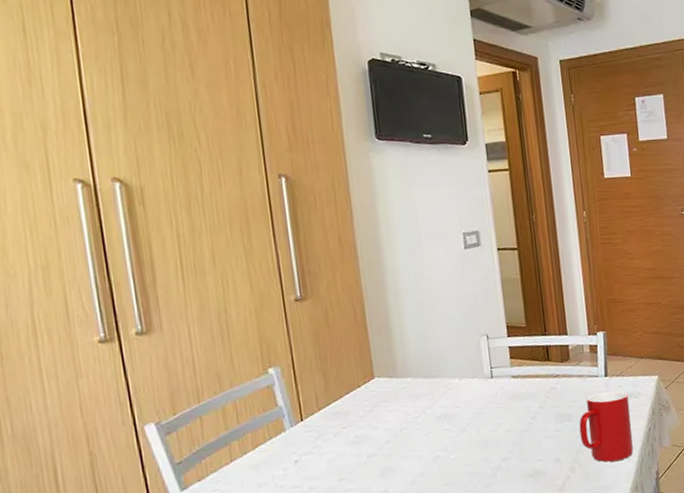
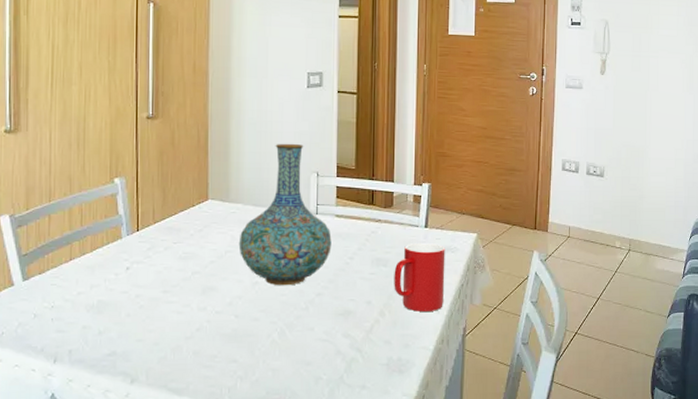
vase: none [413,308,512,457] -> present [238,143,332,286]

